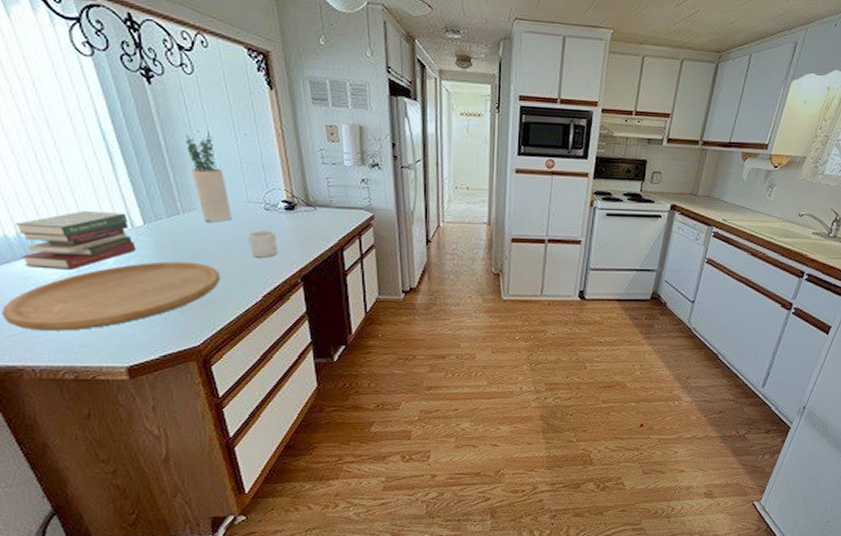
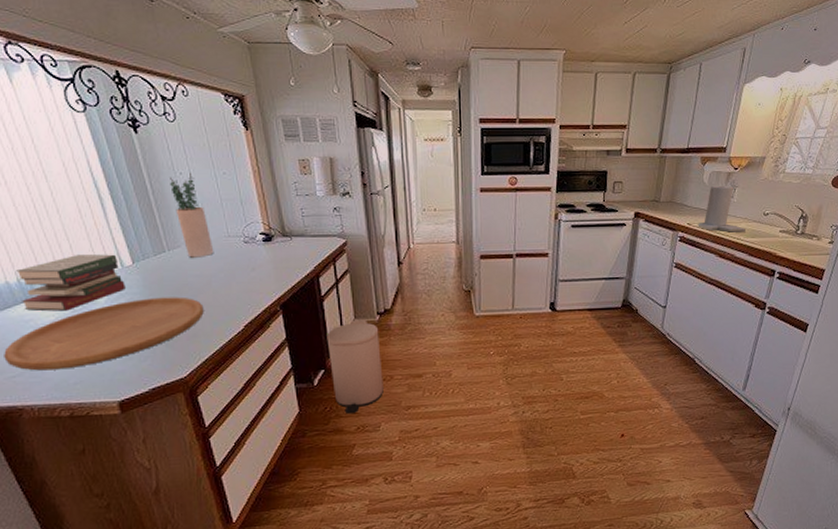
mug: present [247,230,277,258] -> none [228,262,257,289]
pedal bin: none [349,297,405,391] -> present [326,319,384,413]
paper towel: none [732,182,779,232] -> present [697,185,746,232]

